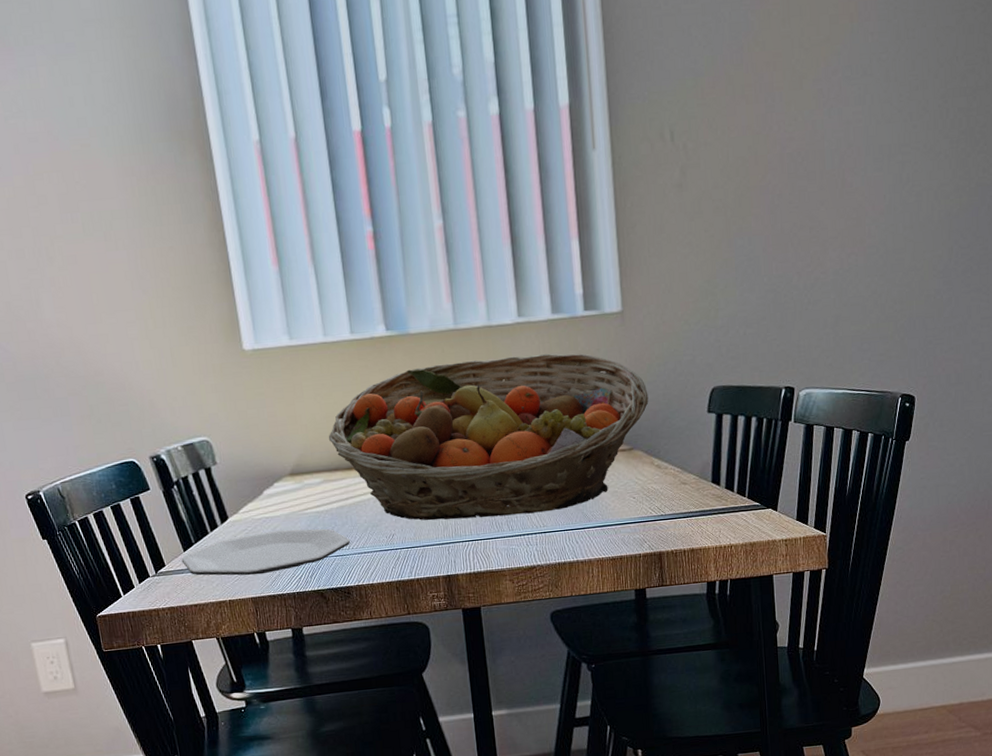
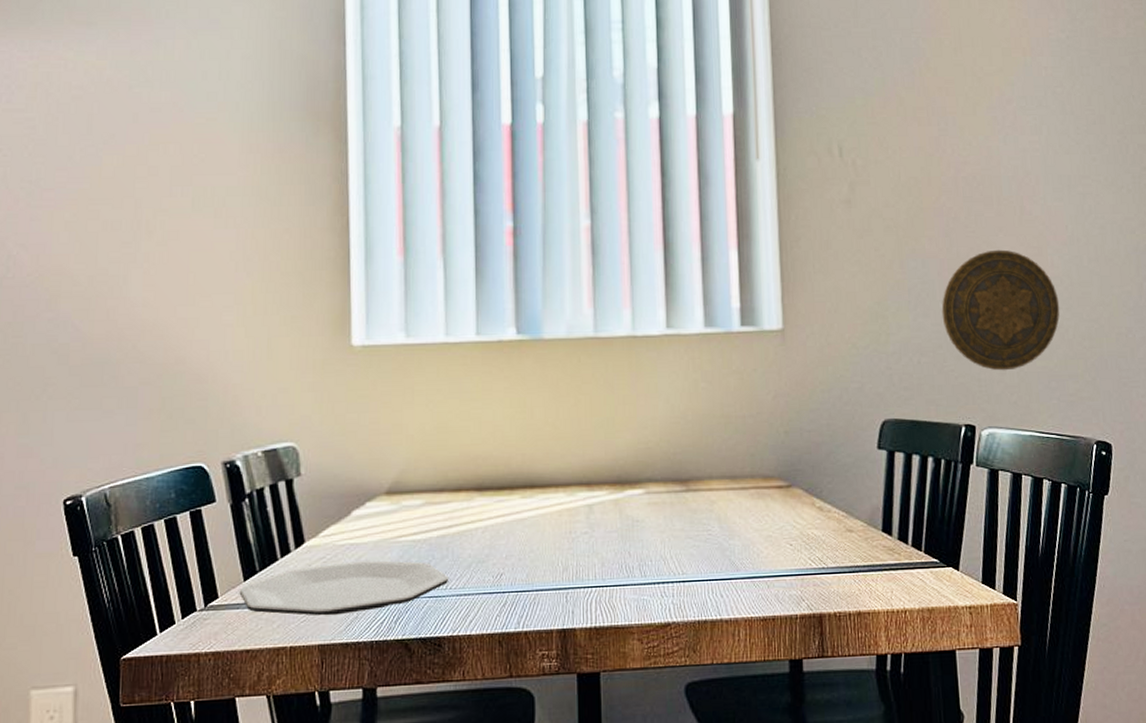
fruit basket: present [328,353,649,521] -> none [437,370,811,560]
decorative plate: none [765,222,875,337] -> present [941,249,1060,371]

